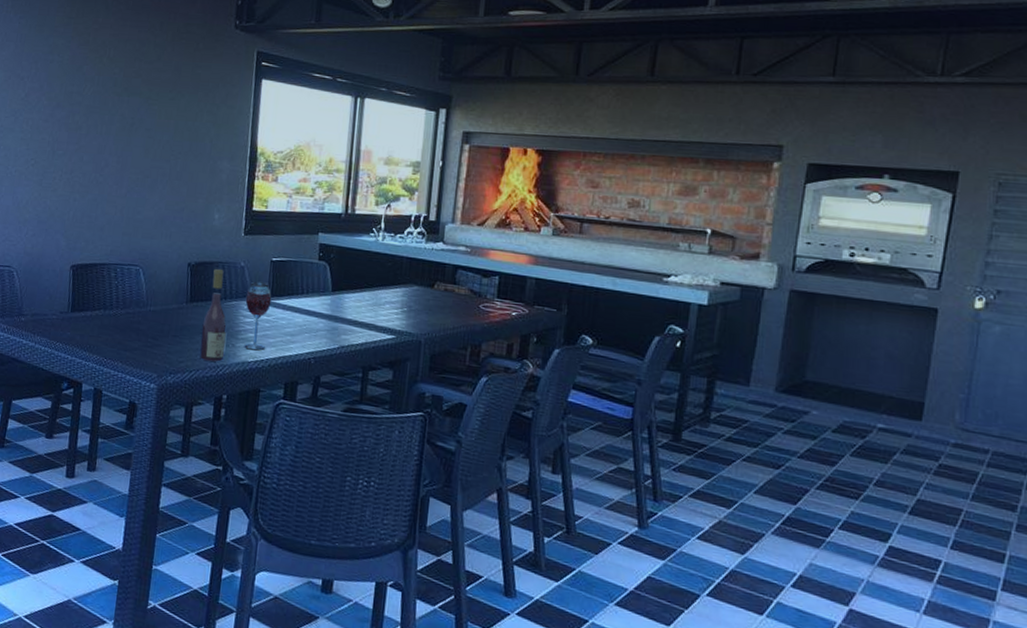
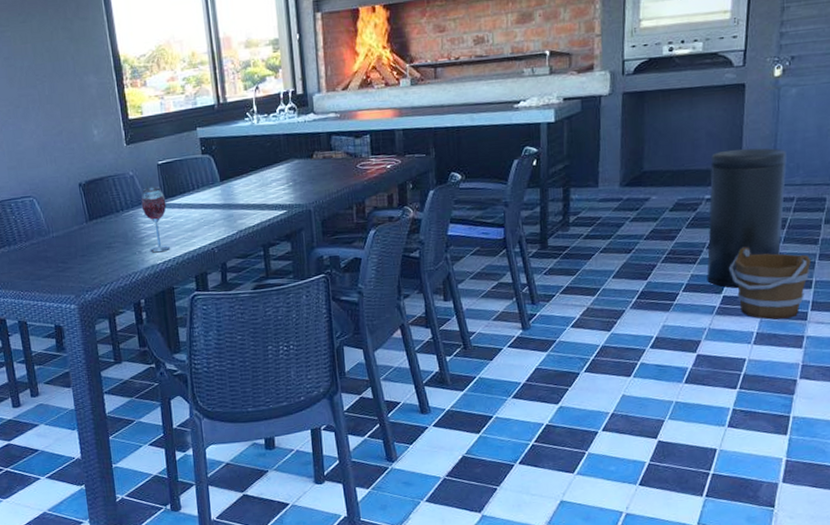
wine bottle: present [200,268,227,362] -> none [105,182,135,272]
pedal bin: none [870,377,983,541] -> present [707,148,787,288]
bucket: none [899,493,1006,594] -> present [728,246,812,320]

